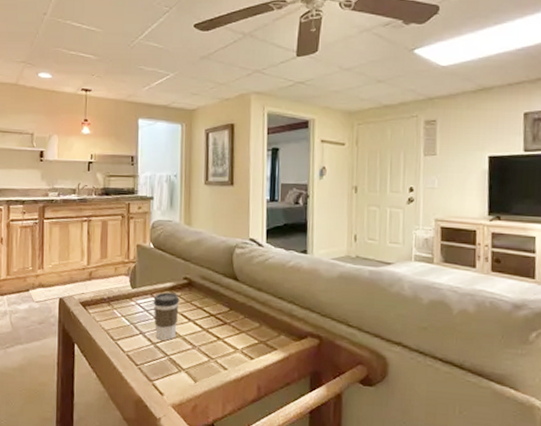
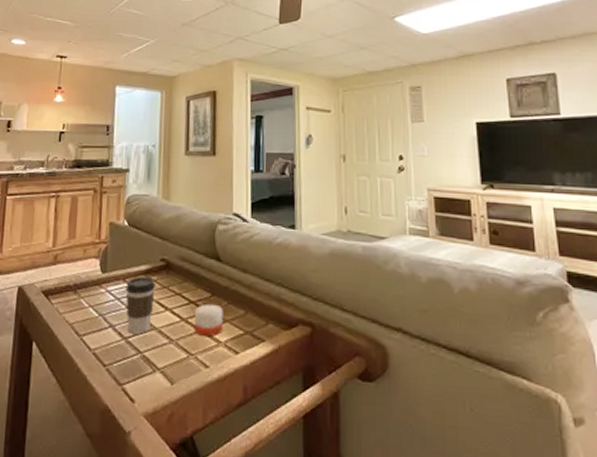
candle: none [214,316,240,345] -> present [194,303,223,337]

